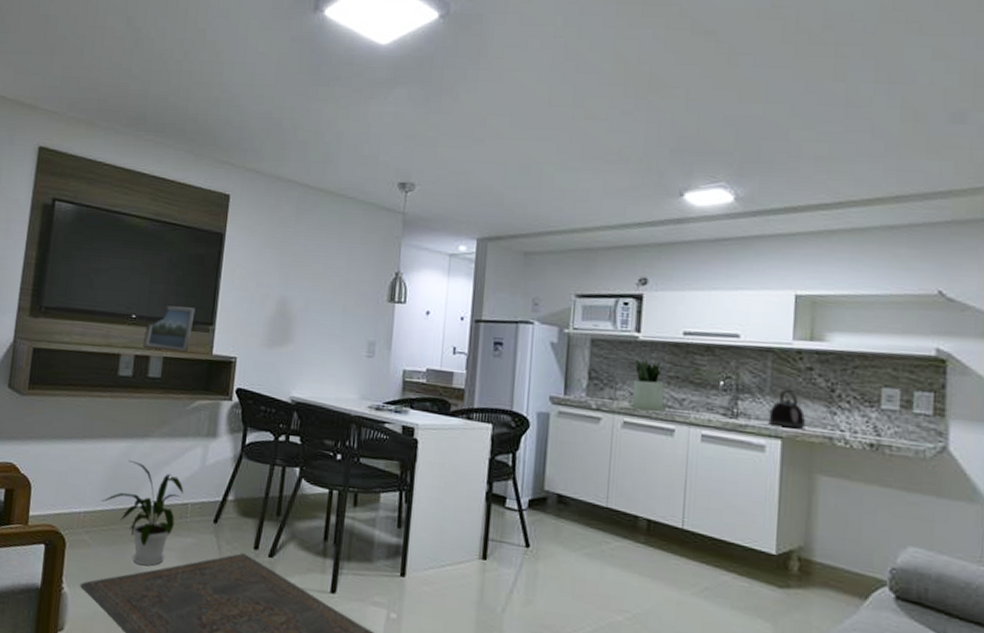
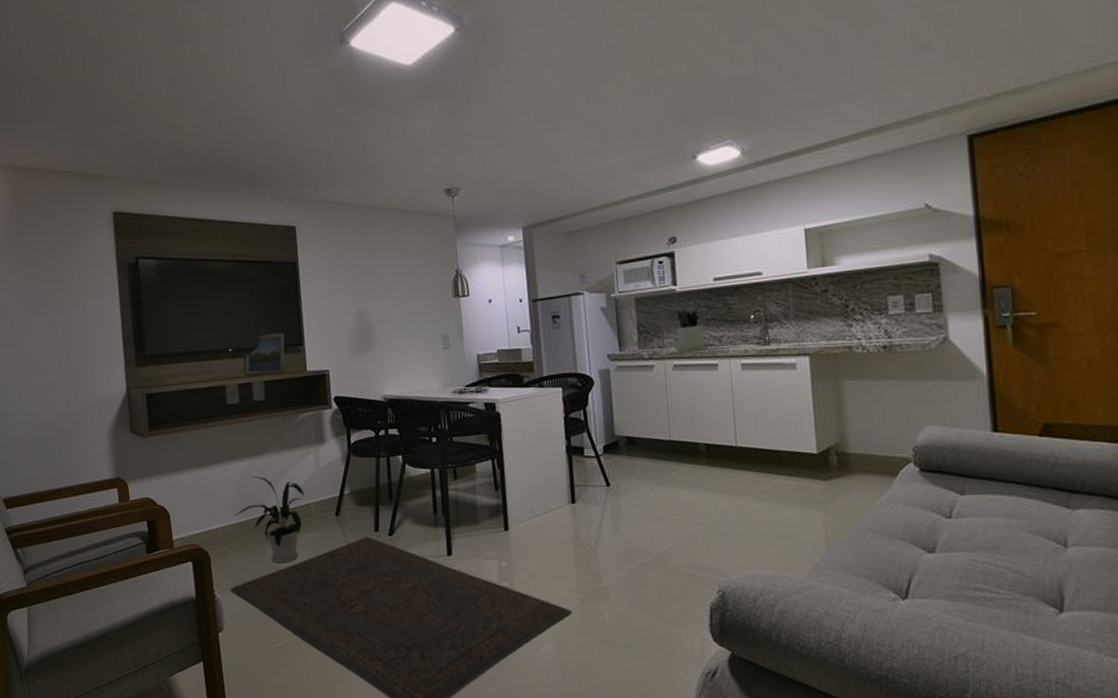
kettle: present [768,389,806,430] -> none [795,312,828,346]

